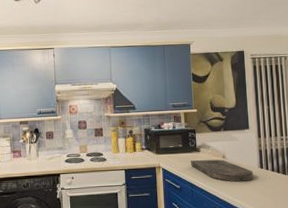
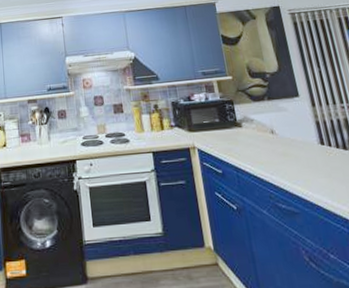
cutting board: present [190,159,253,183] -> none [231,135,314,164]

